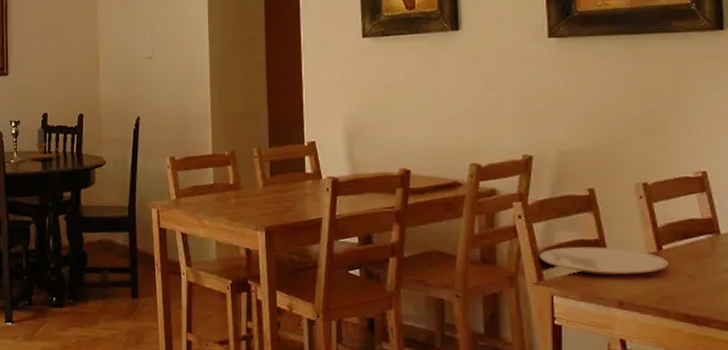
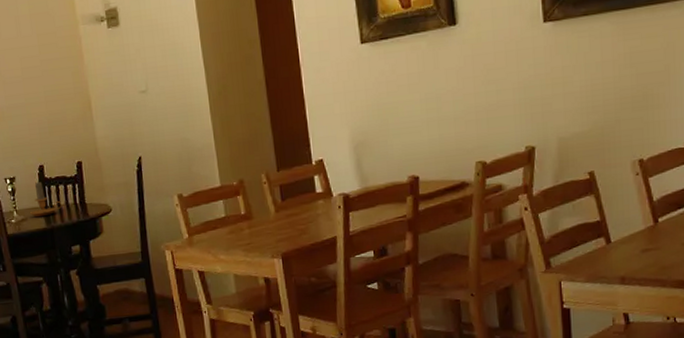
plate: present [539,246,669,275] -> none [546,226,665,255]

